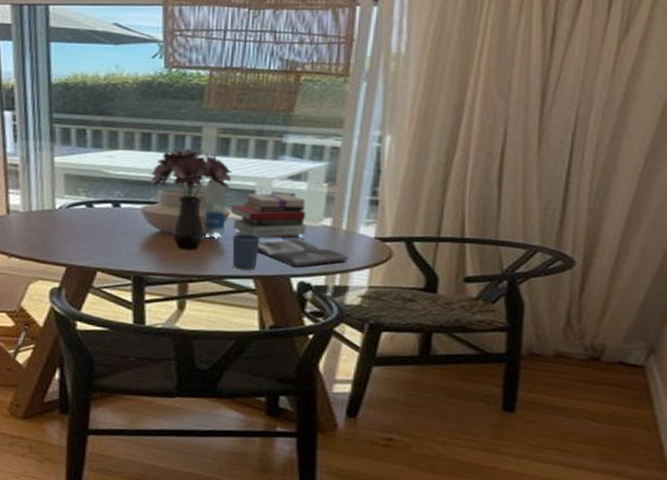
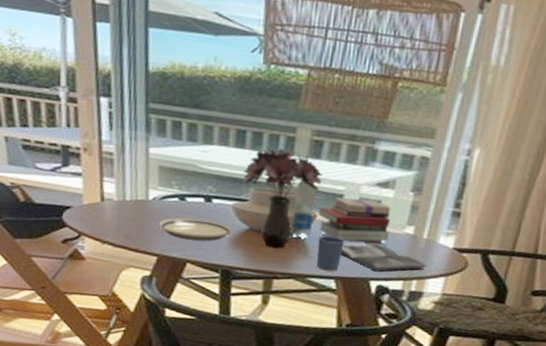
plate: none [66,224,143,248] -> present [158,217,233,242]

